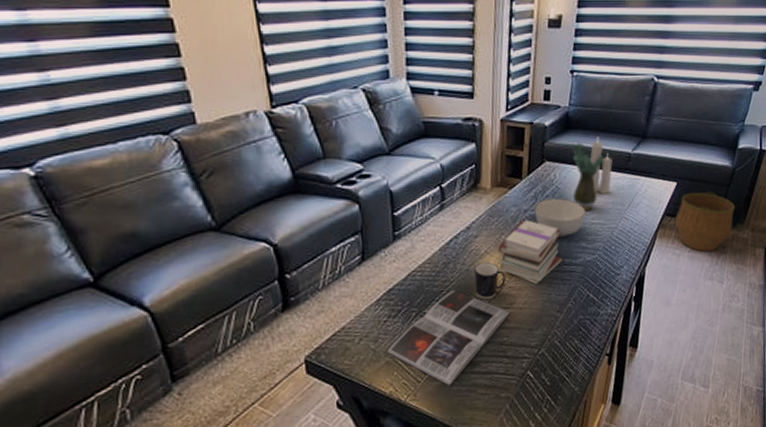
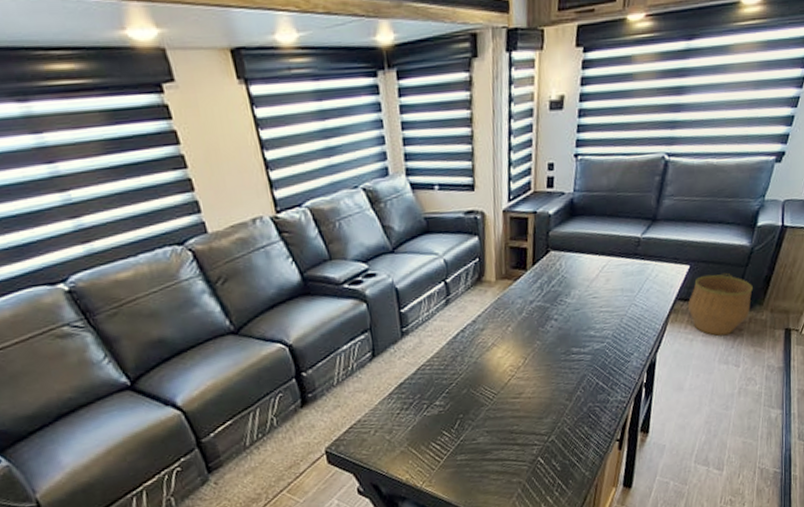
magazine: present [388,289,511,387] -> none [402,381,520,473]
mug: present [474,261,506,299] -> none [482,353,514,390]
books: present [498,220,562,284] -> none [505,311,570,374]
bowl: present [534,198,586,237] -> none [540,287,594,327]
vase: present [571,141,604,212] -> none [577,228,612,300]
candle: present [590,137,613,194] -> none [597,222,621,282]

